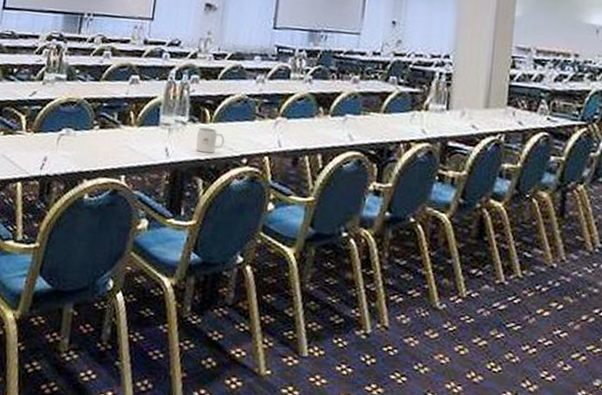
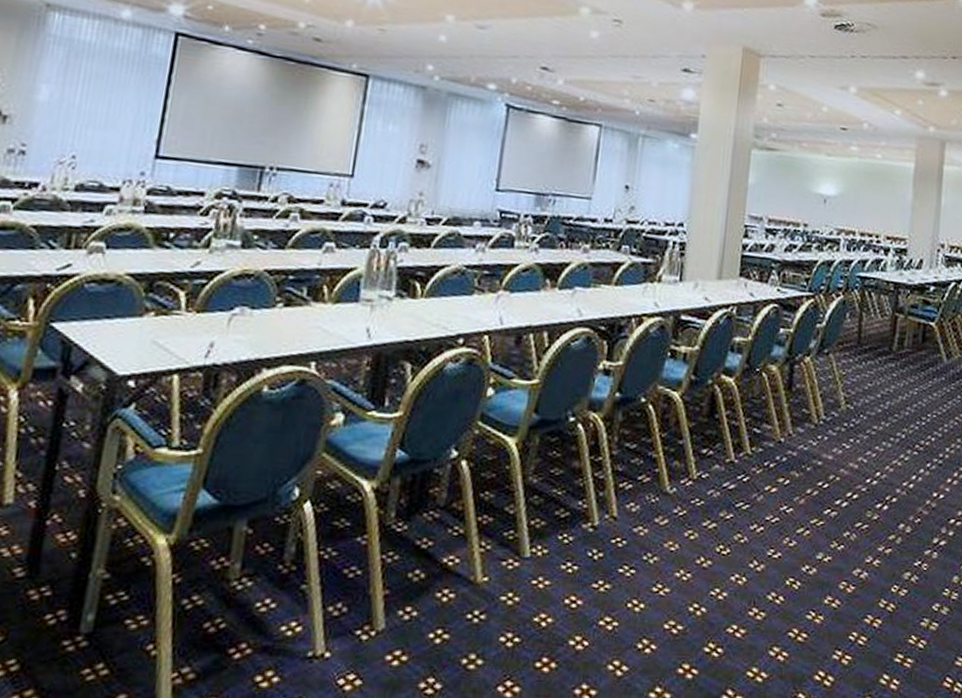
mug: present [196,127,225,154] -> none [403,303,438,333]

